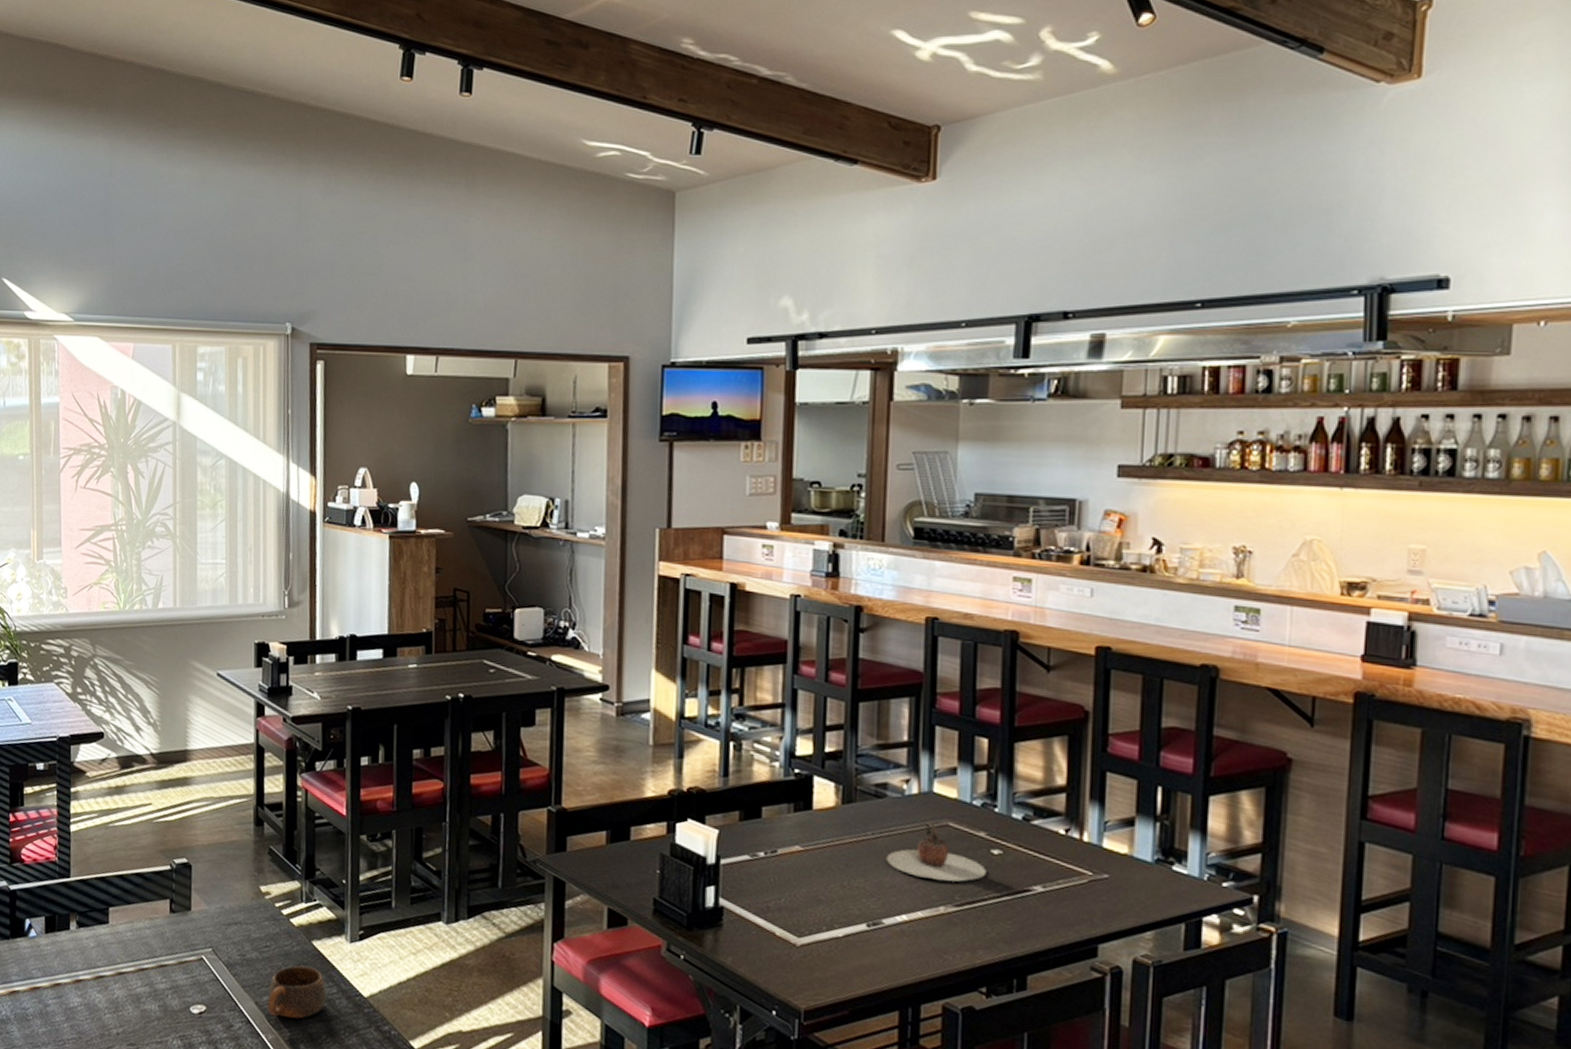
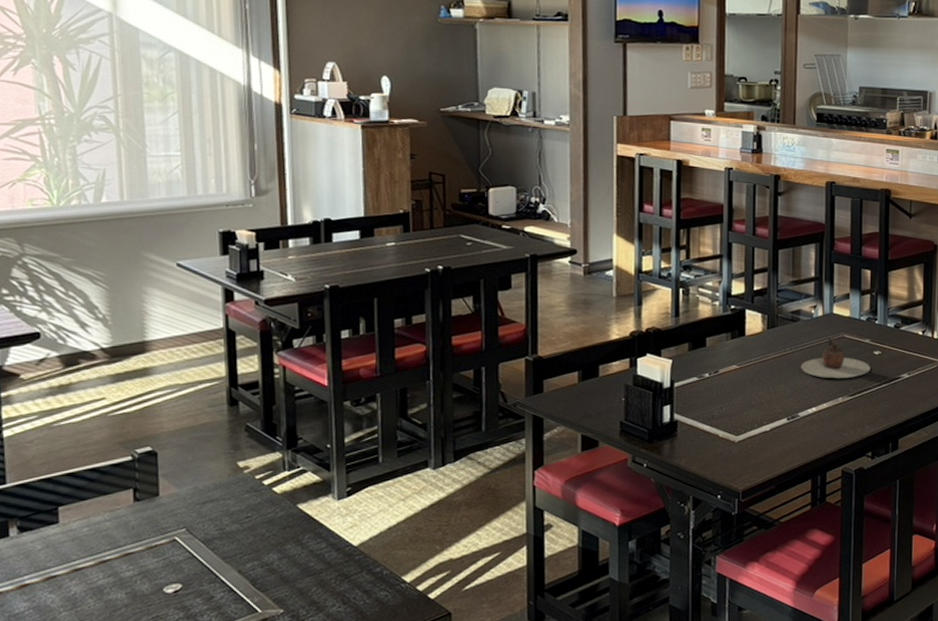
cup: present [267,966,326,1019] -> none [252,529,315,580]

